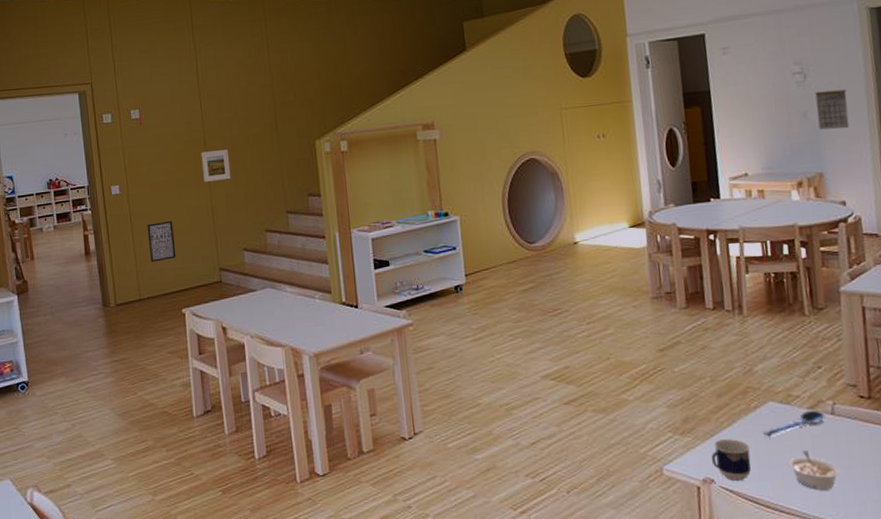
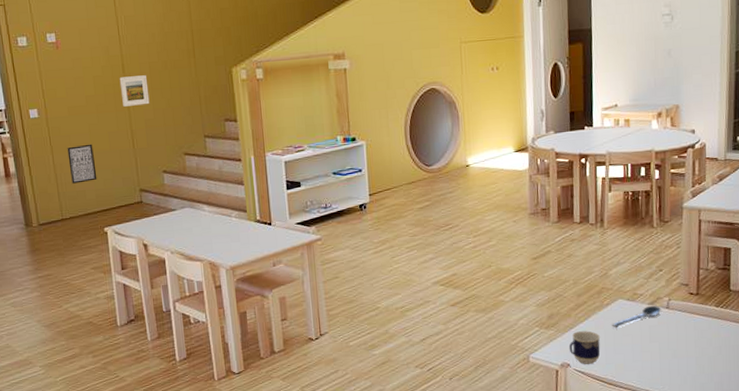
legume: present [788,450,841,490] -> none [630,338,669,369]
calendar: present [815,89,850,130] -> none [679,30,705,67]

